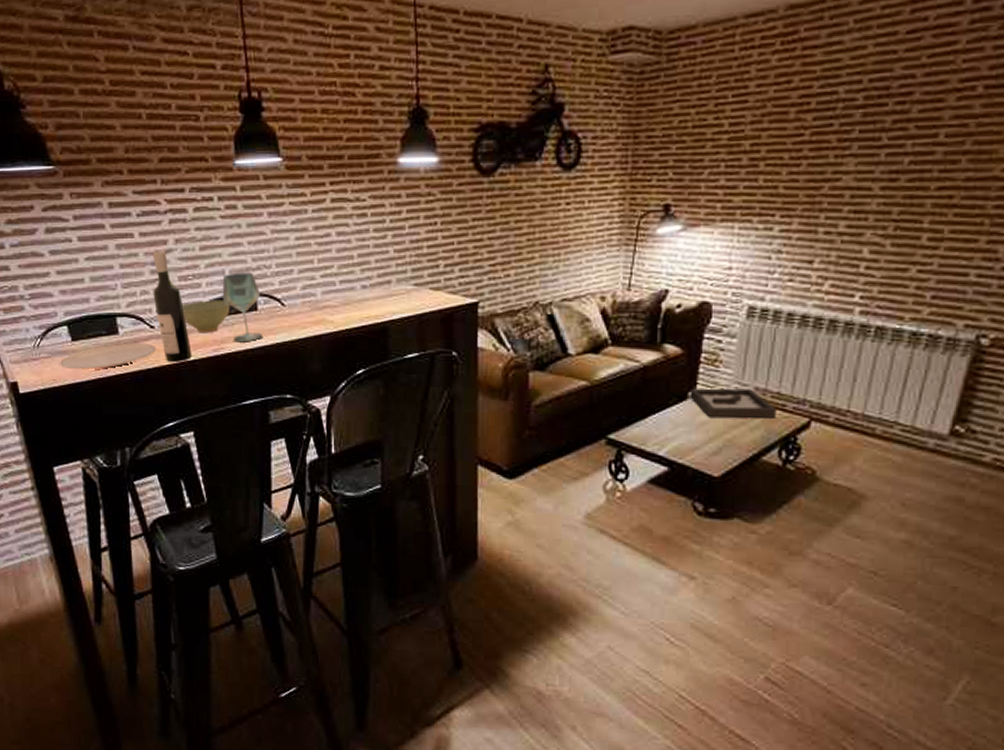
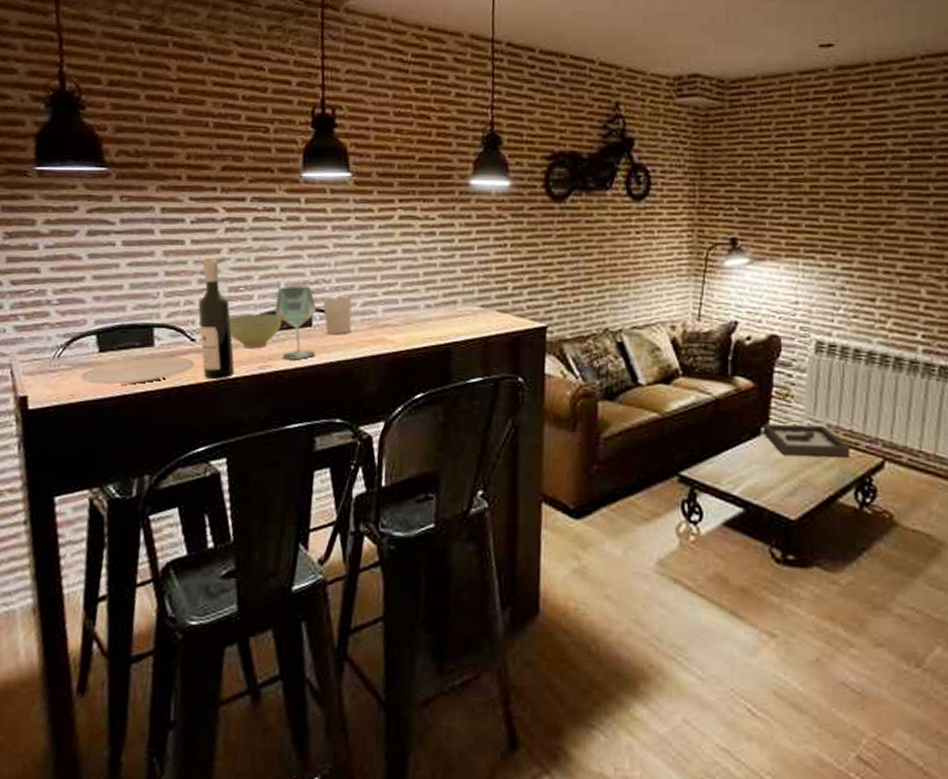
candle holder: none [265,282,294,318] -> present [323,297,352,335]

